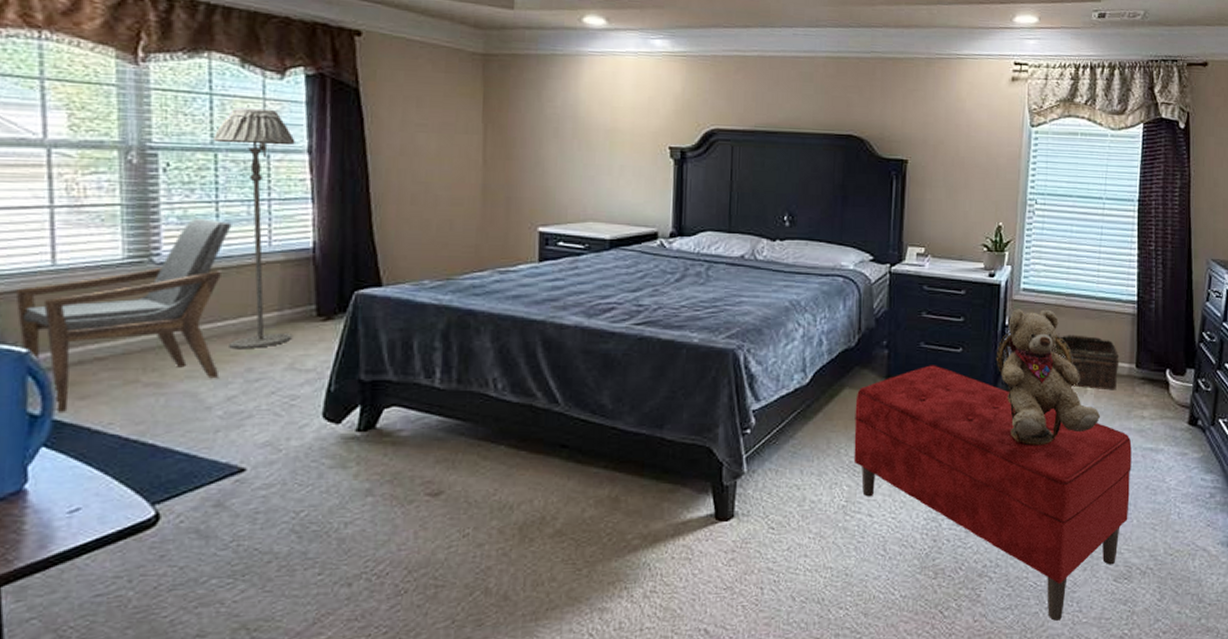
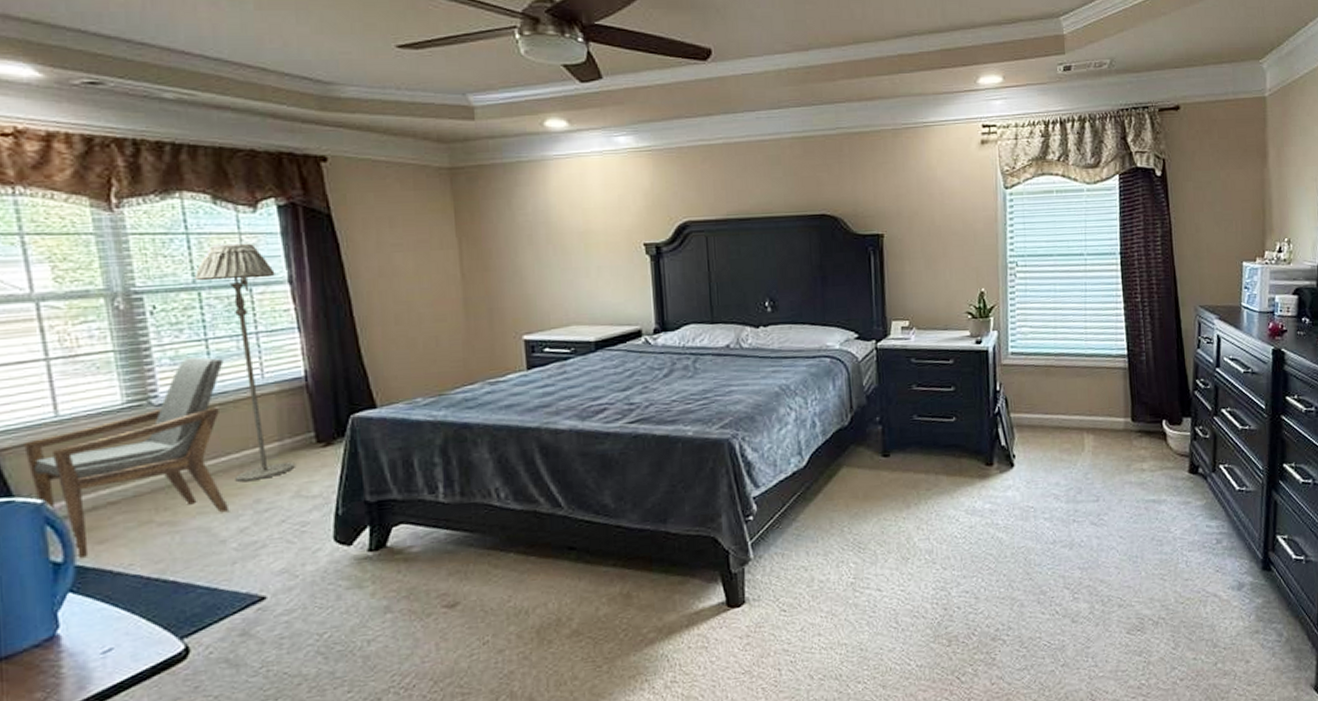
bench: present [853,365,1132,621] -> none [854,436,1136,677]
teddy bear: present [996,309,1101,446] -> none [990,371,1101,508]
basket: present [1052,333,1120,390] -> none [1045,394,1115,447]

